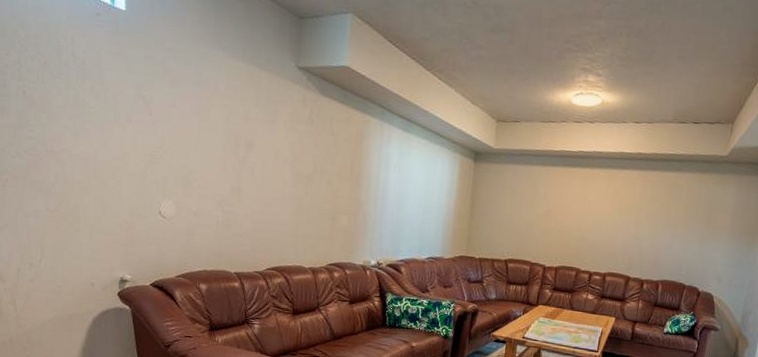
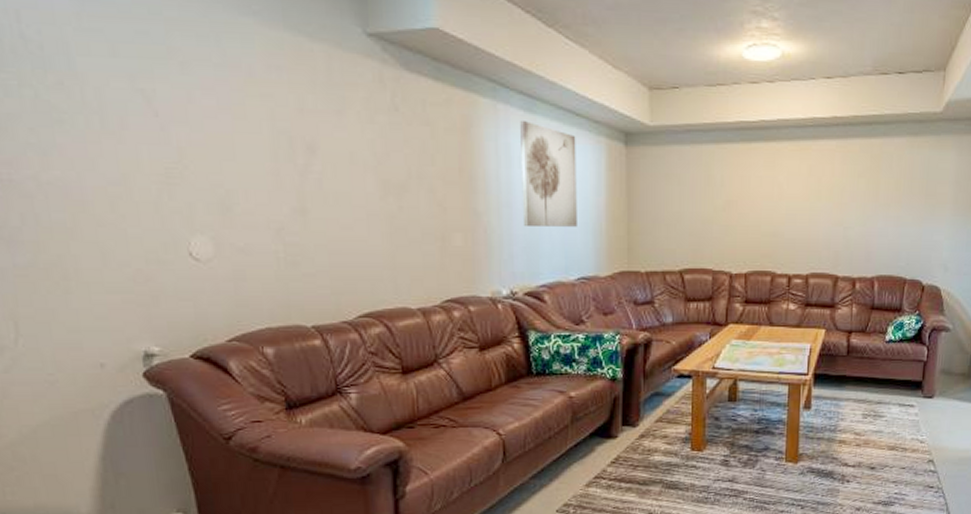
wall art: none [392,136,438,219] -> present [520,119,577,227]

